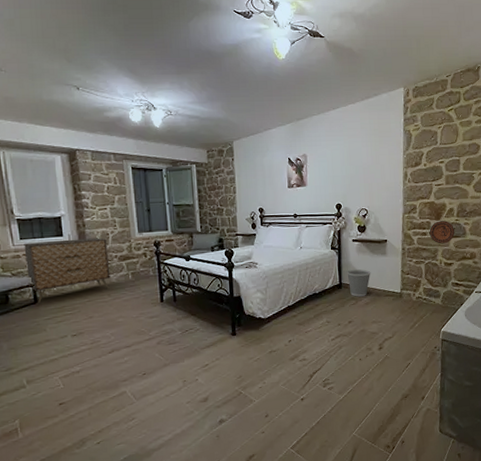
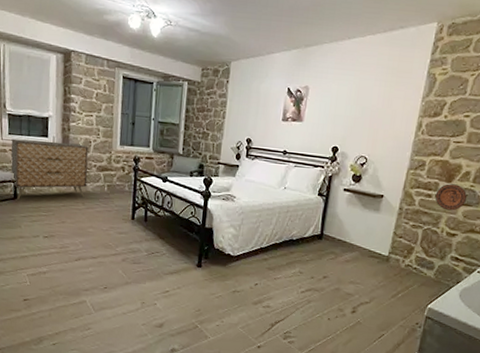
wastebasket: present [347,269,371,297] -> none [330,221,359,253]

